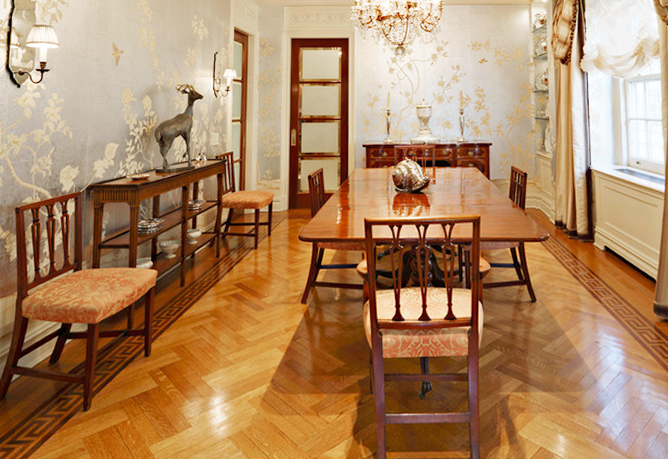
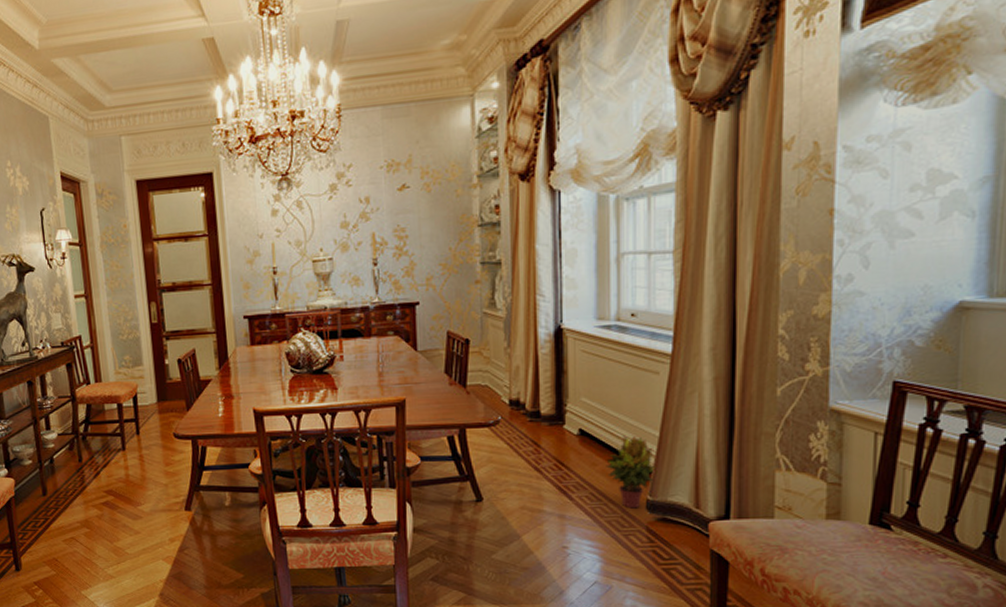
potted plant: none [624,252,659,311] -> present [606,435,656,509]

